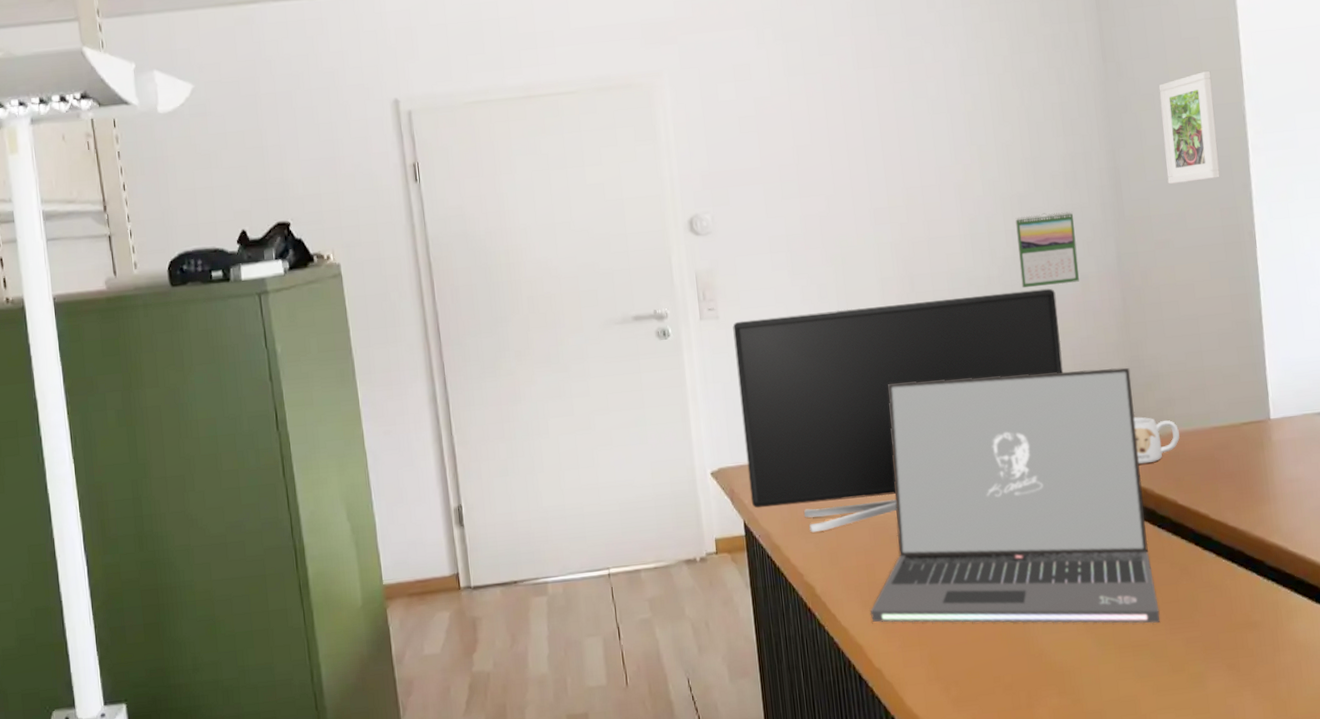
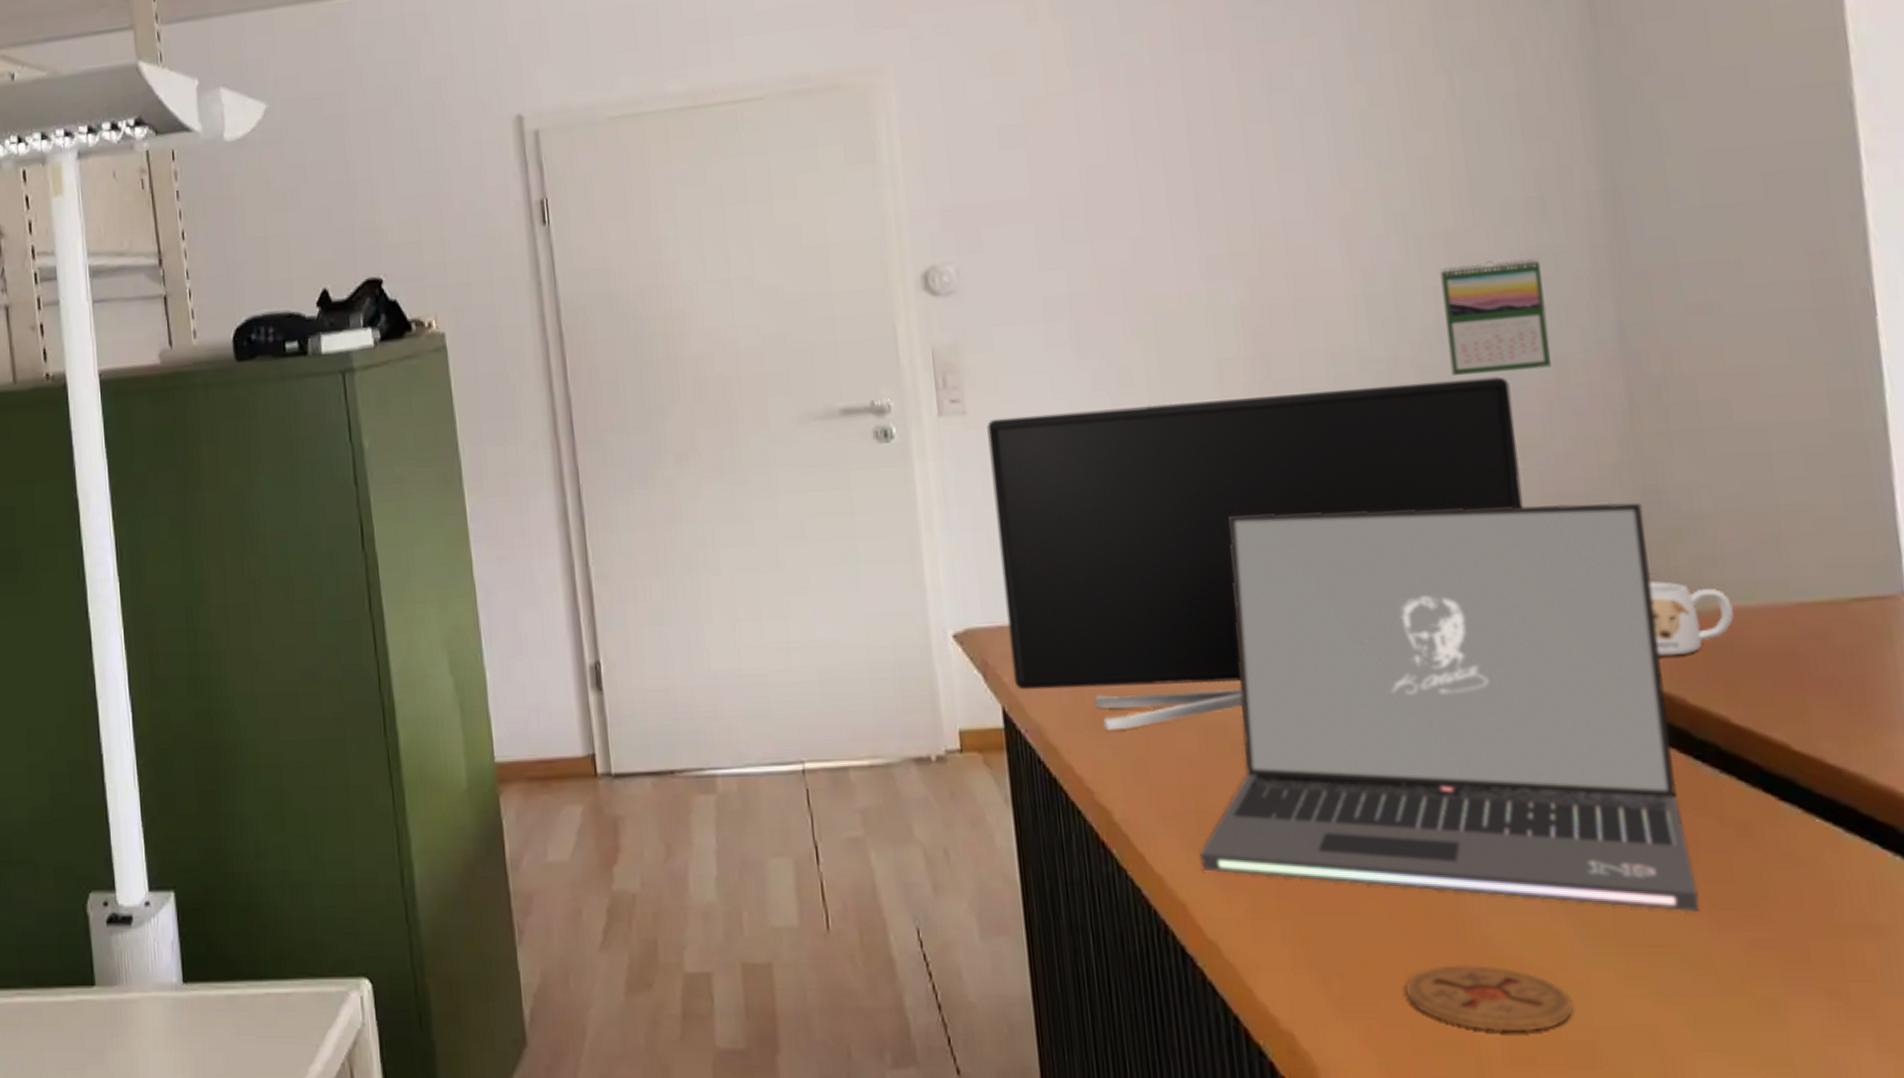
coaster: none [994,668,1091,710] -> present [1405,965,1575,1032]
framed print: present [1158,71,1220,184] -> none [1691,34,1807,214]

